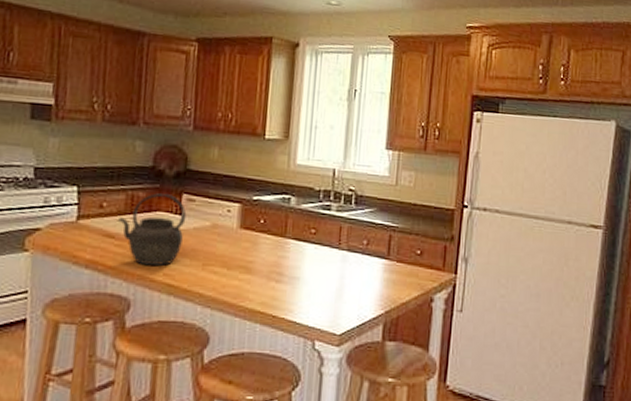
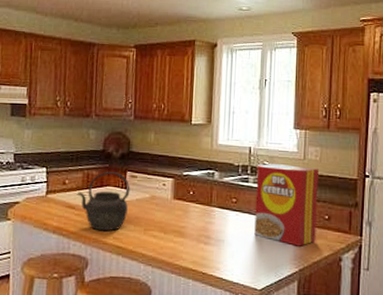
cereal box: none [335,189,412,285] -> present [254,164,319,246]

